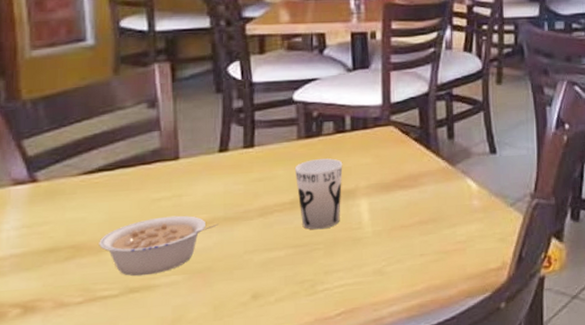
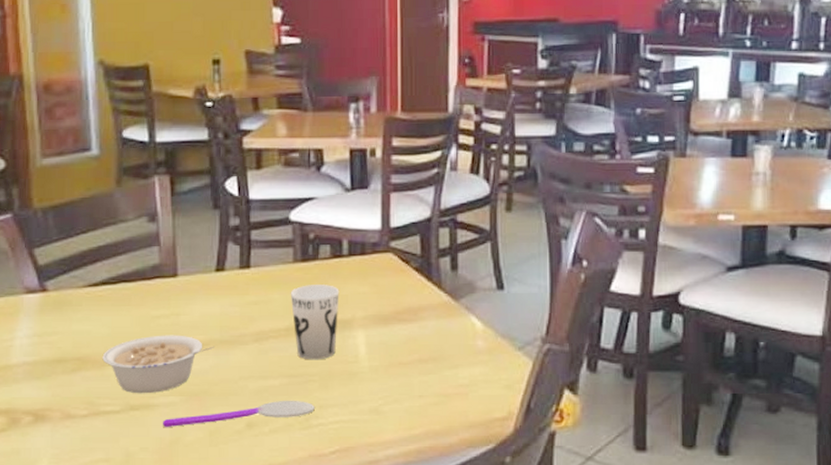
spoon: none [165,269,320,306] -> present [163,401,315,427]

